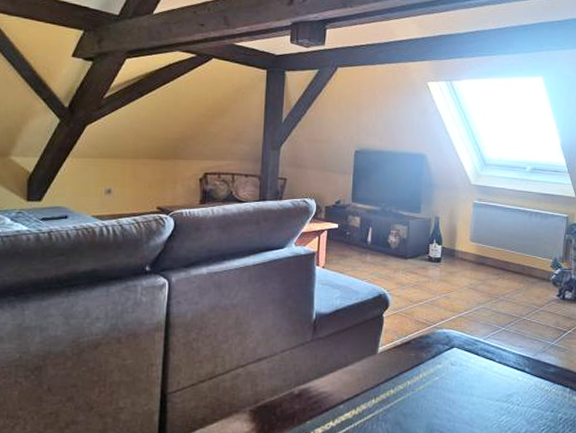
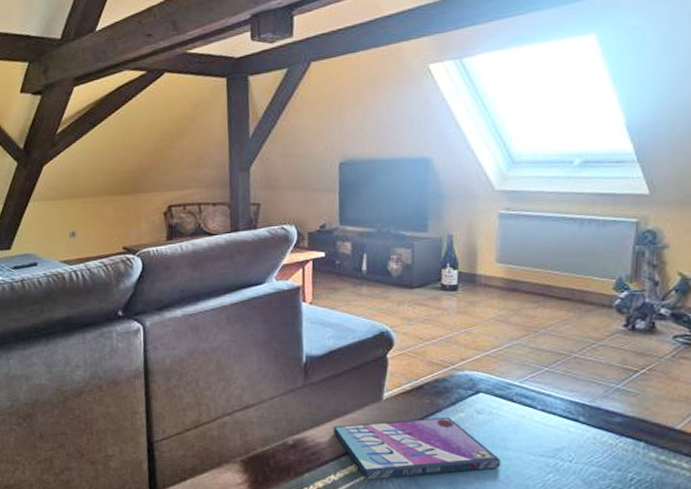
video game case: none [335,368,467,425] -> present [334,417,501,480]

